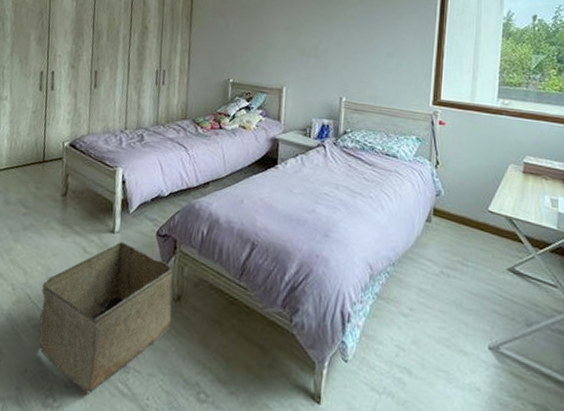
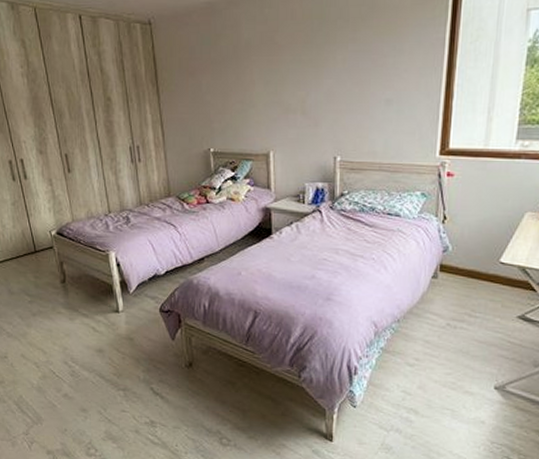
storage bin: present [38,241,173,394] -> none [62,319,186,445]

